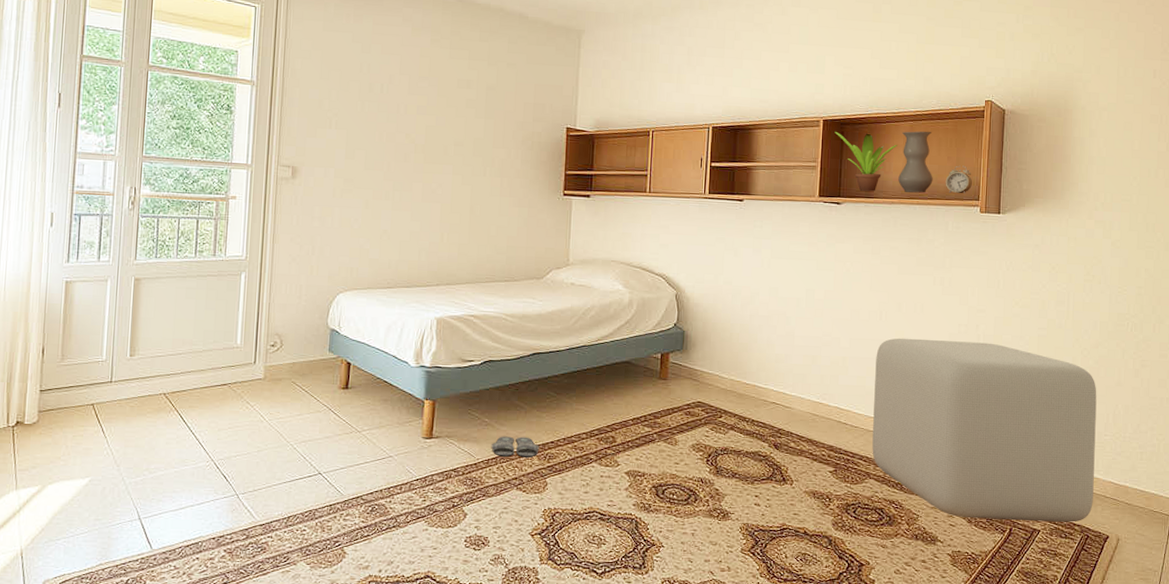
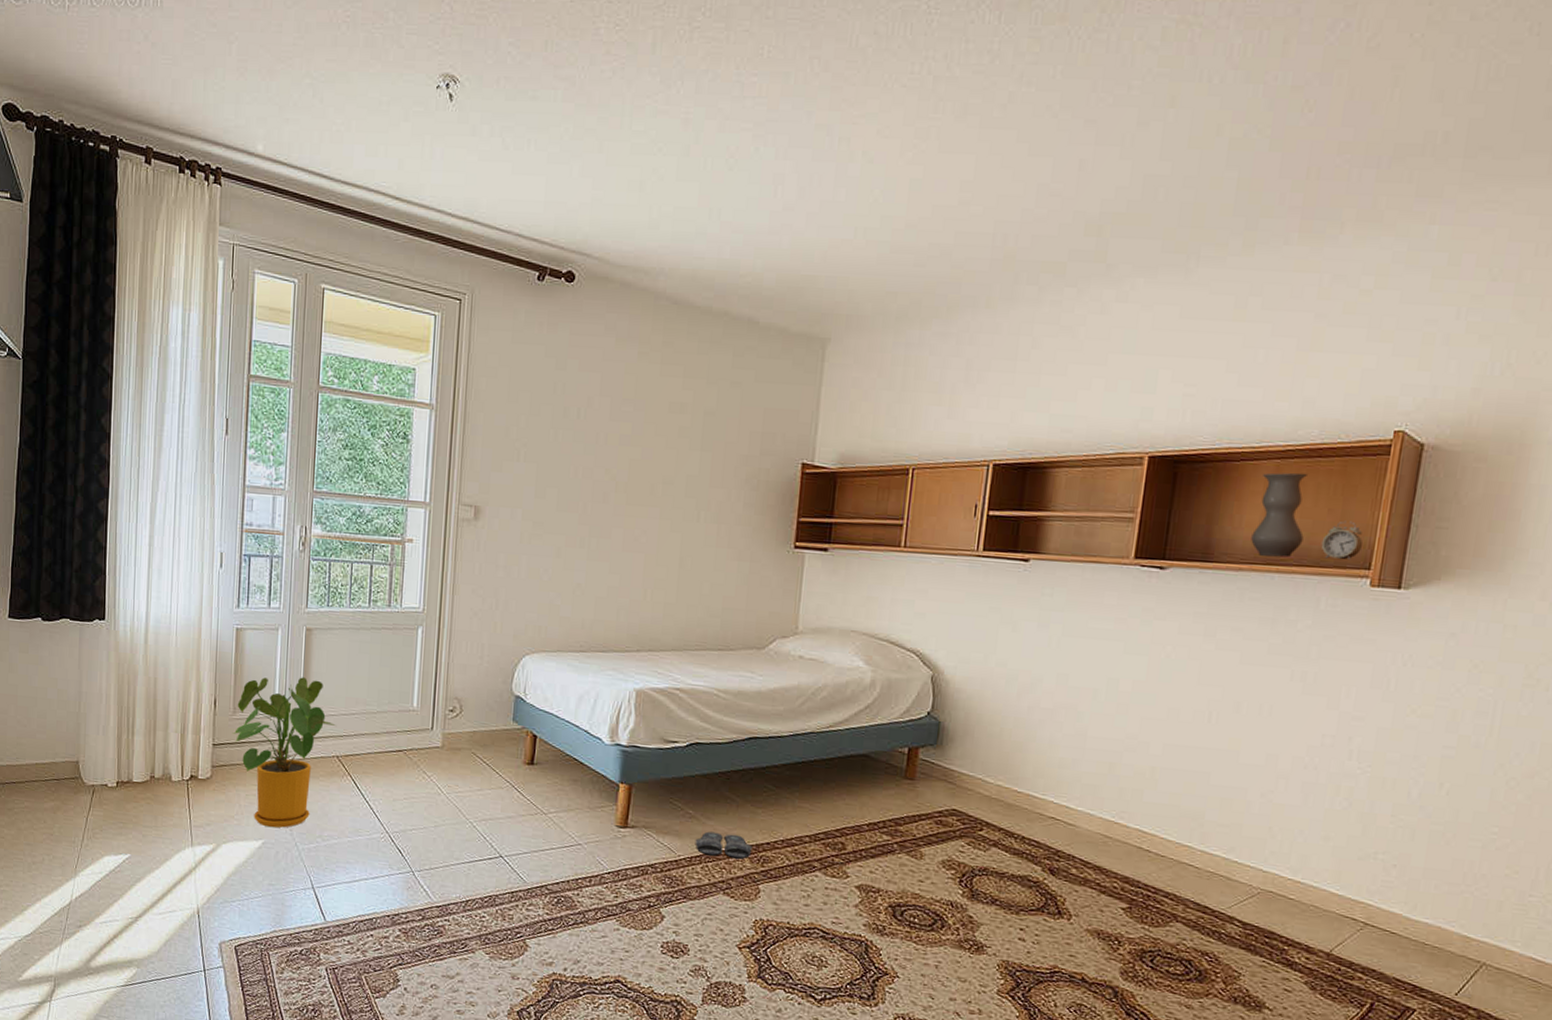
house plant: none [60,323,163,465] -> present [232,677,336,828]
potted plant: present [835,131,897,192] -> none [1164,471,1255,554]
pouf: present [872,338,1097,522] -> none [1182,747,1525,1005]

